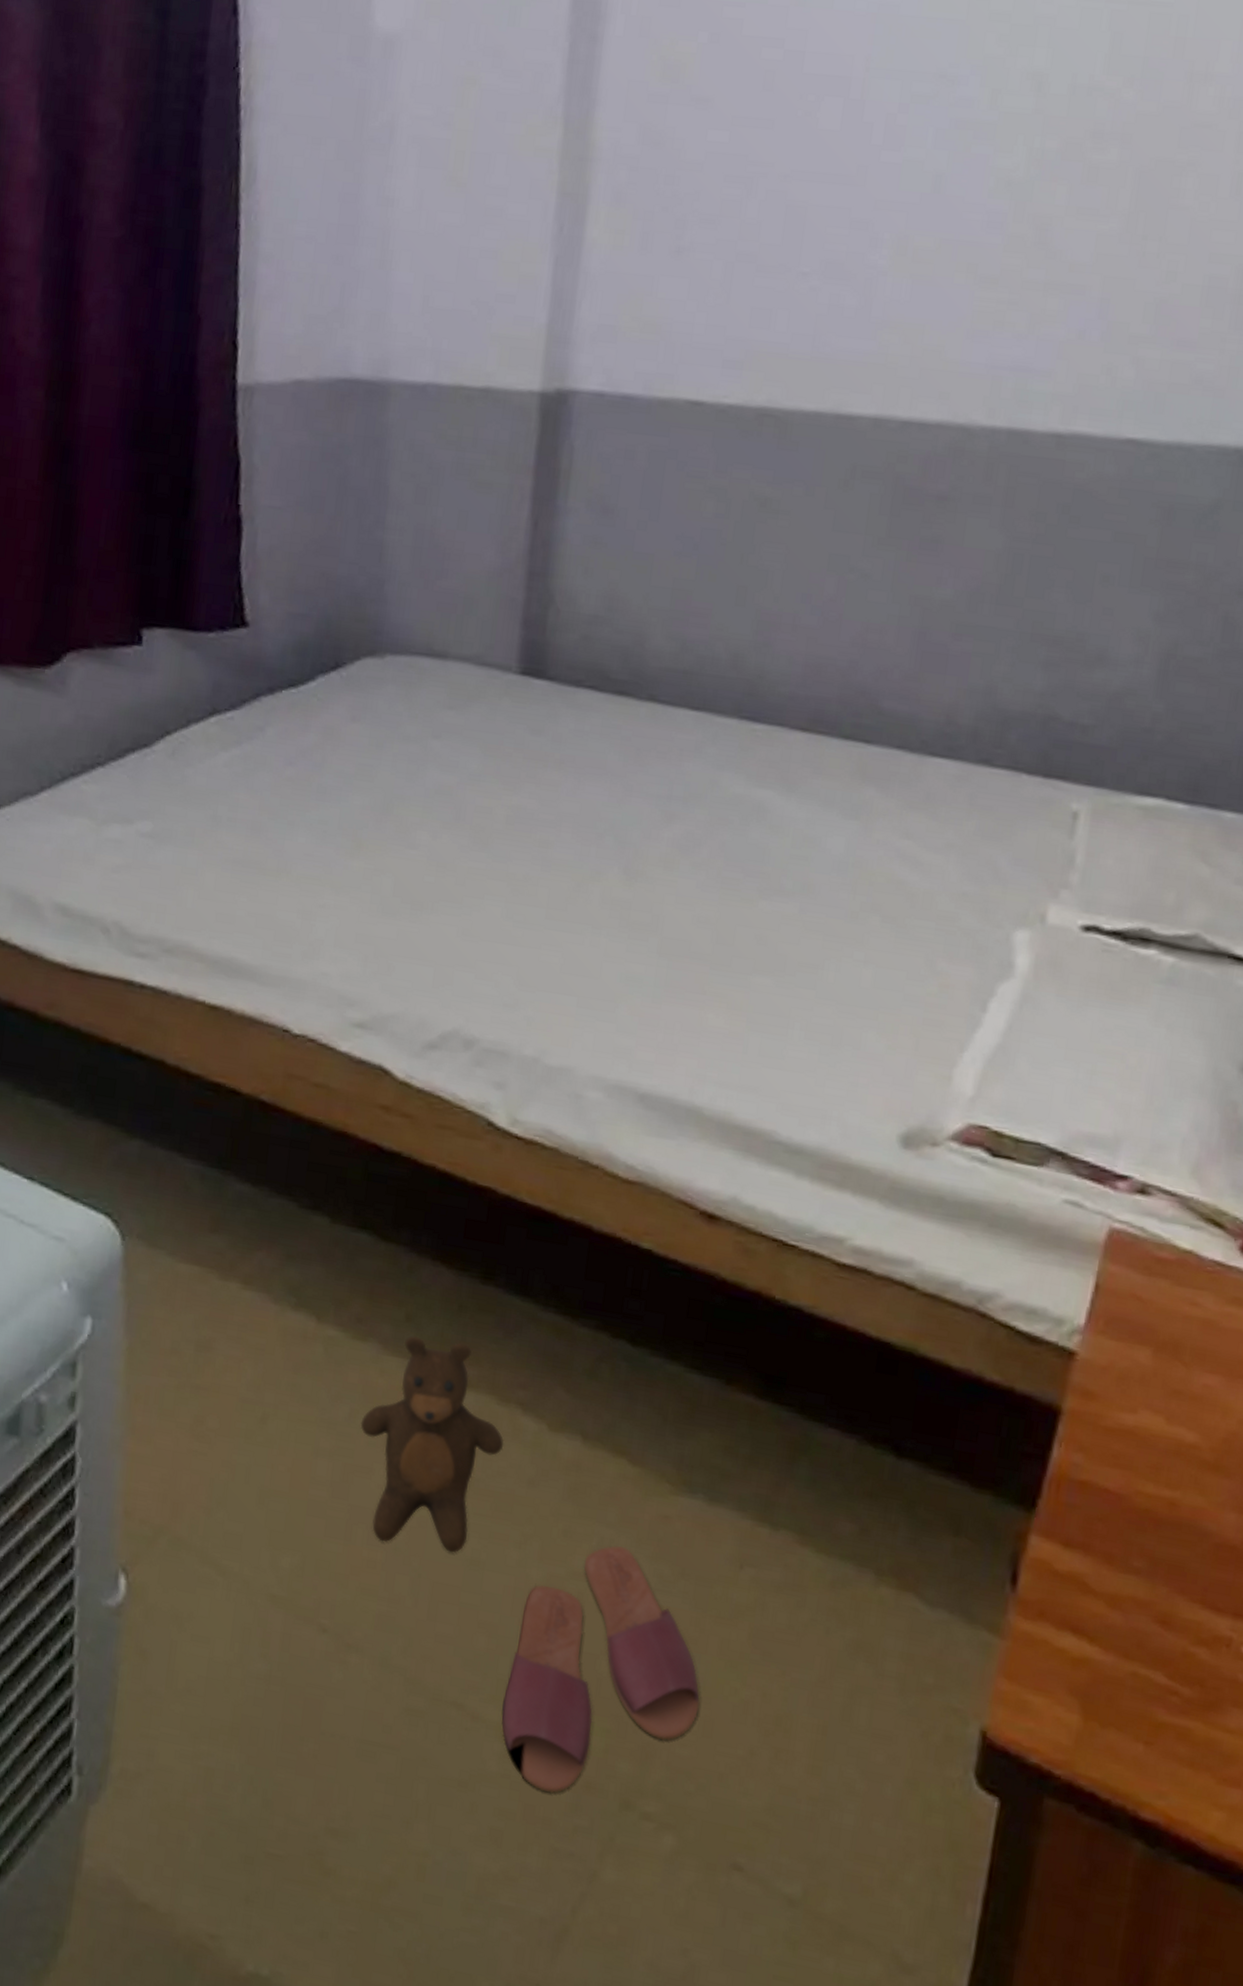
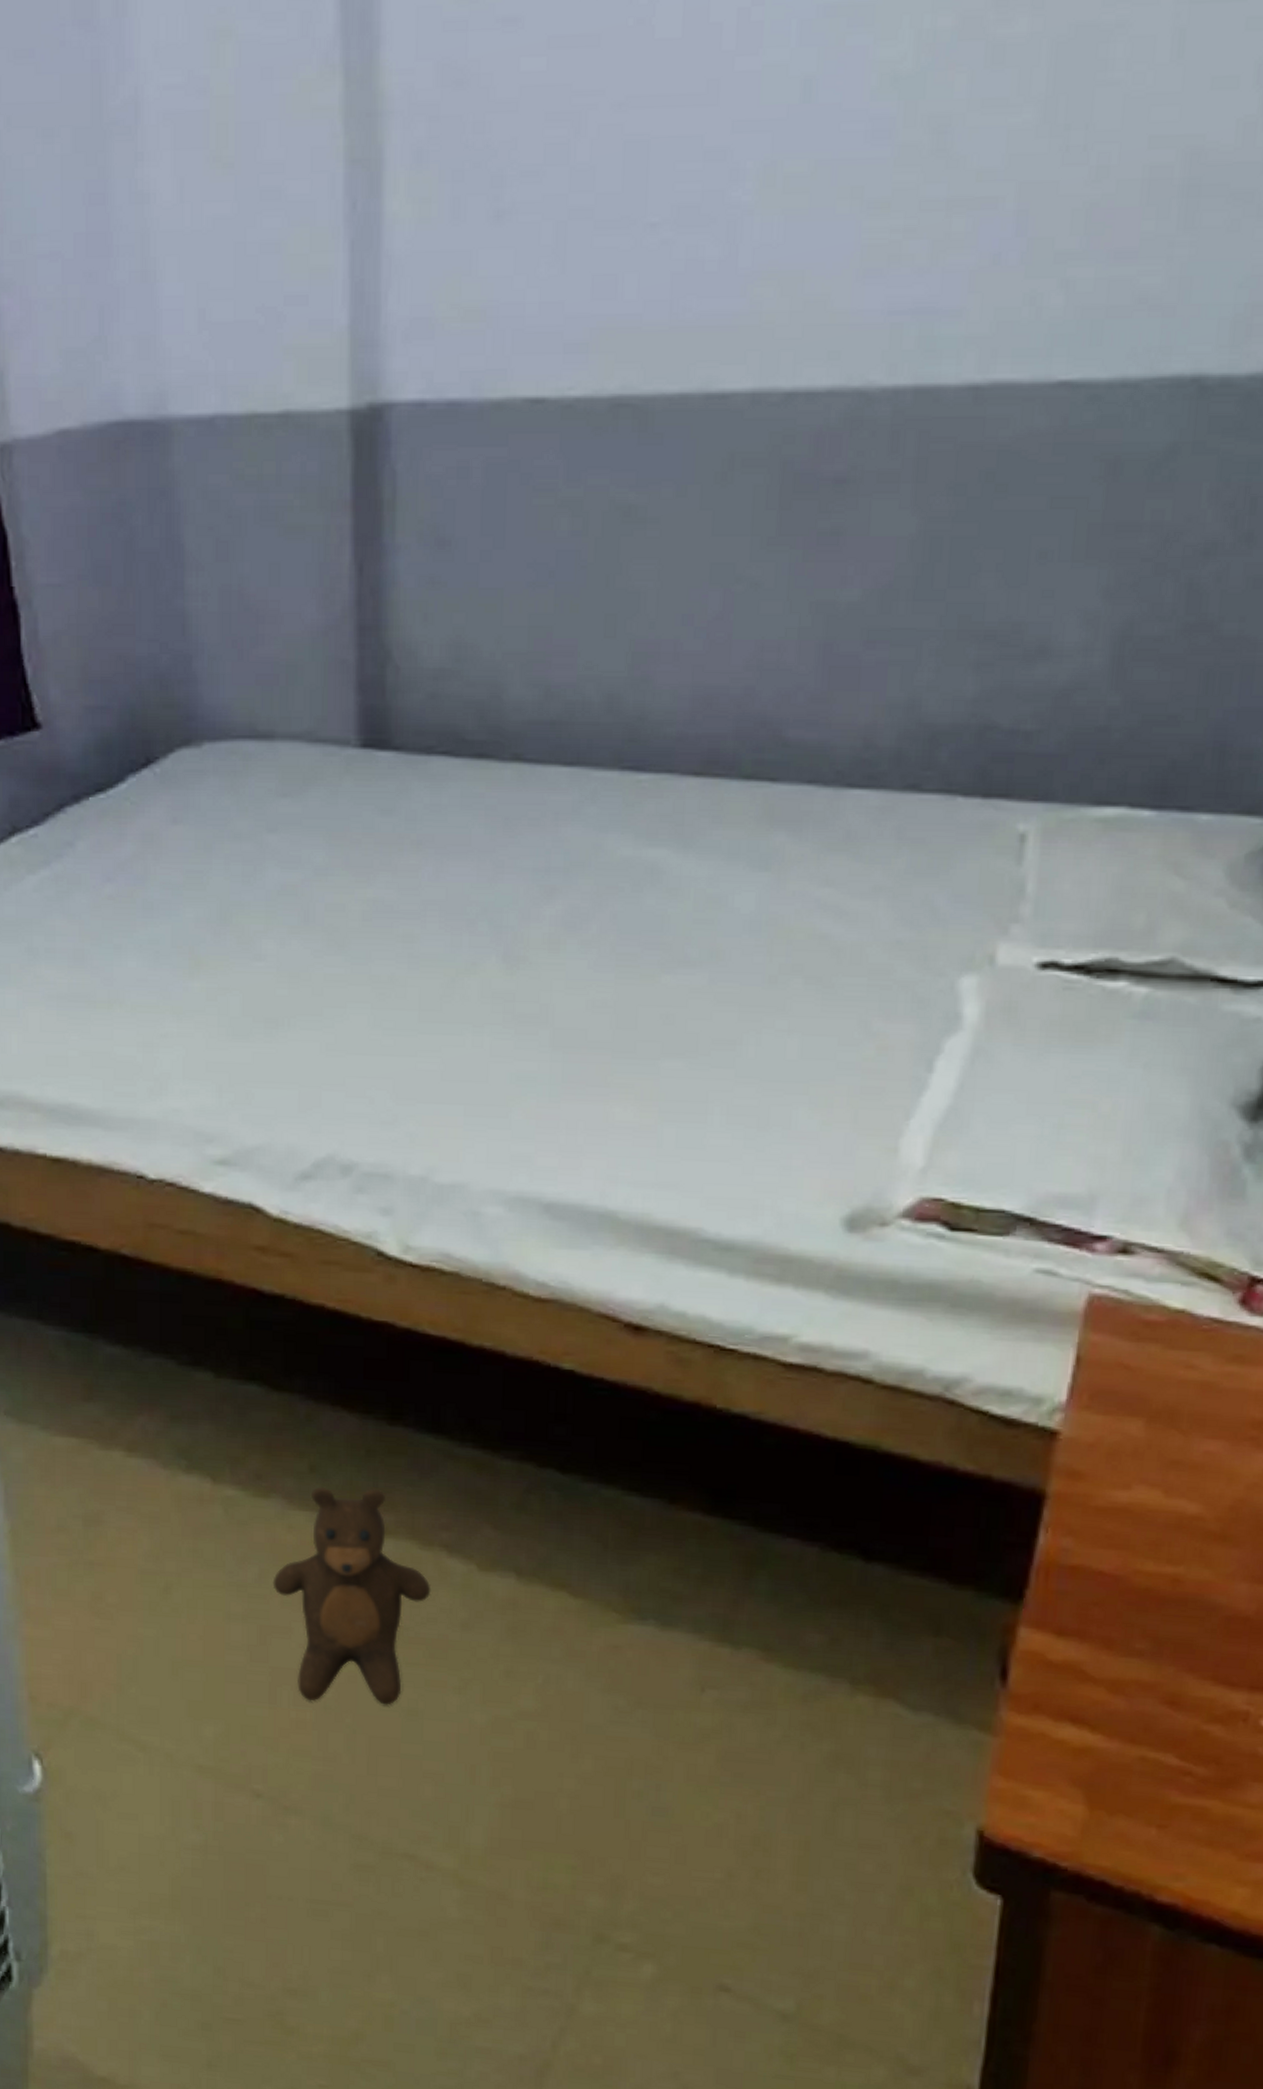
slippers: present [501,1545,700,1793] -> none [457,1681,669,1934]

